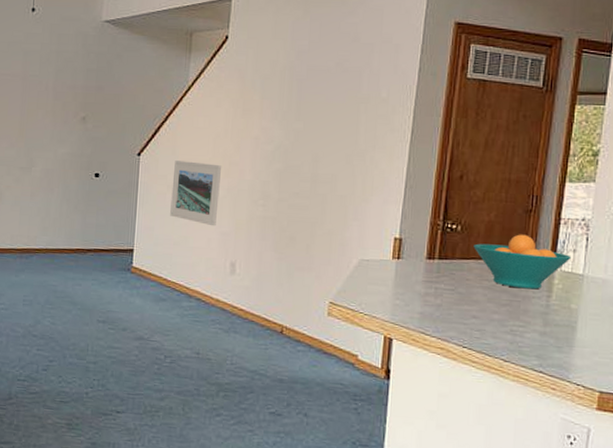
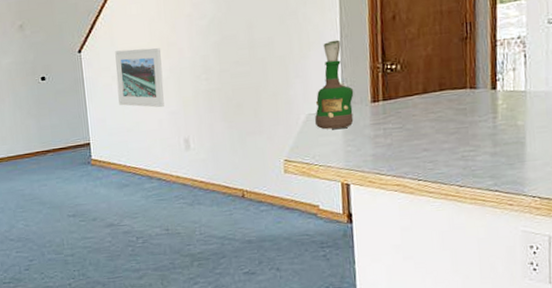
grog bottle: none [367,189,411,281] -> present [315,39,354,130]
fruit bowl: present [473,234,572,290] -> none [415,62,512,115]

